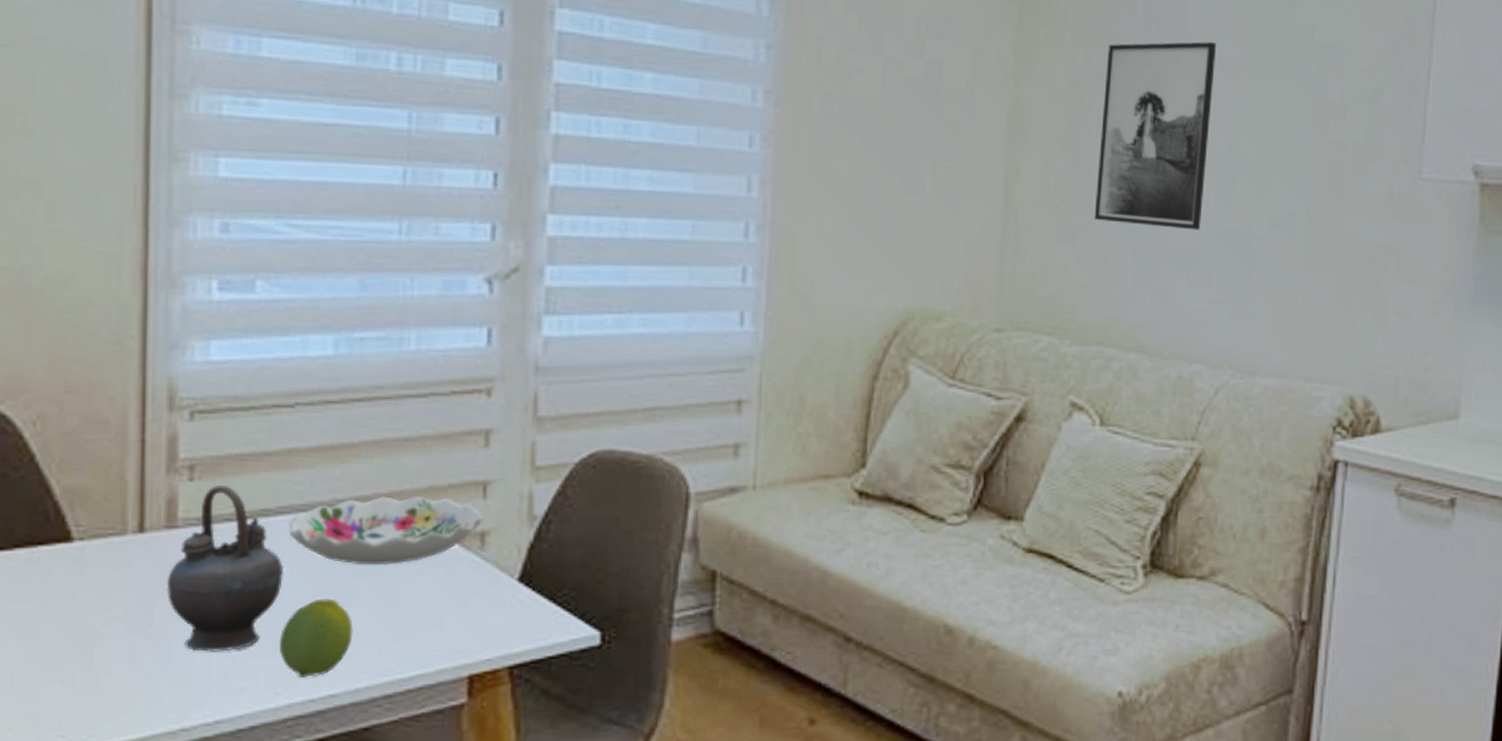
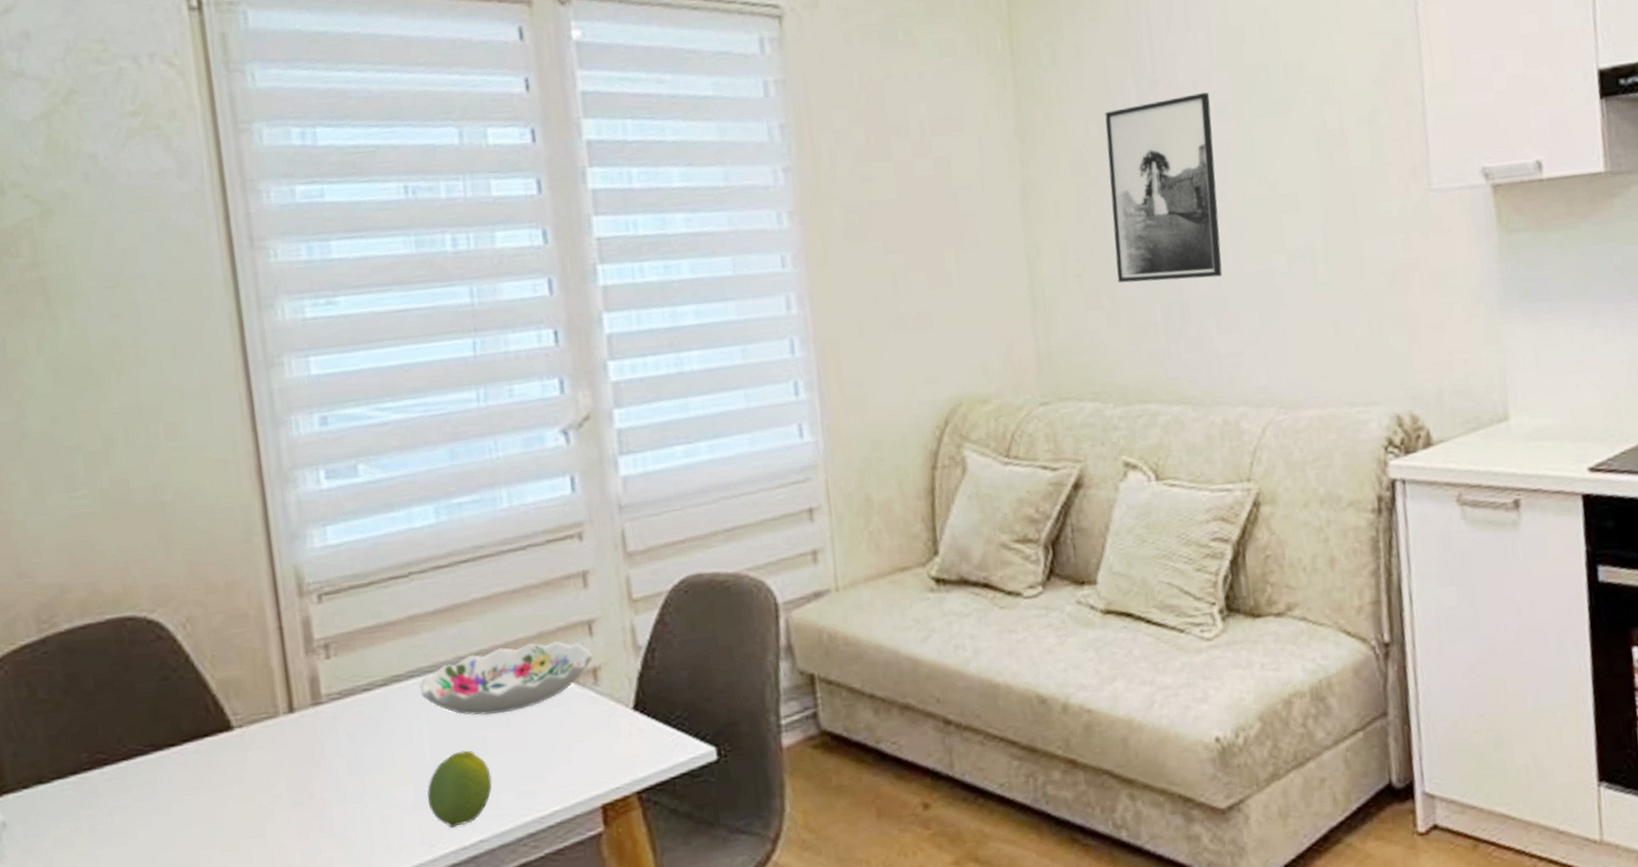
teapot: present [166,486,285,652] -> none [320,658,423,817]

